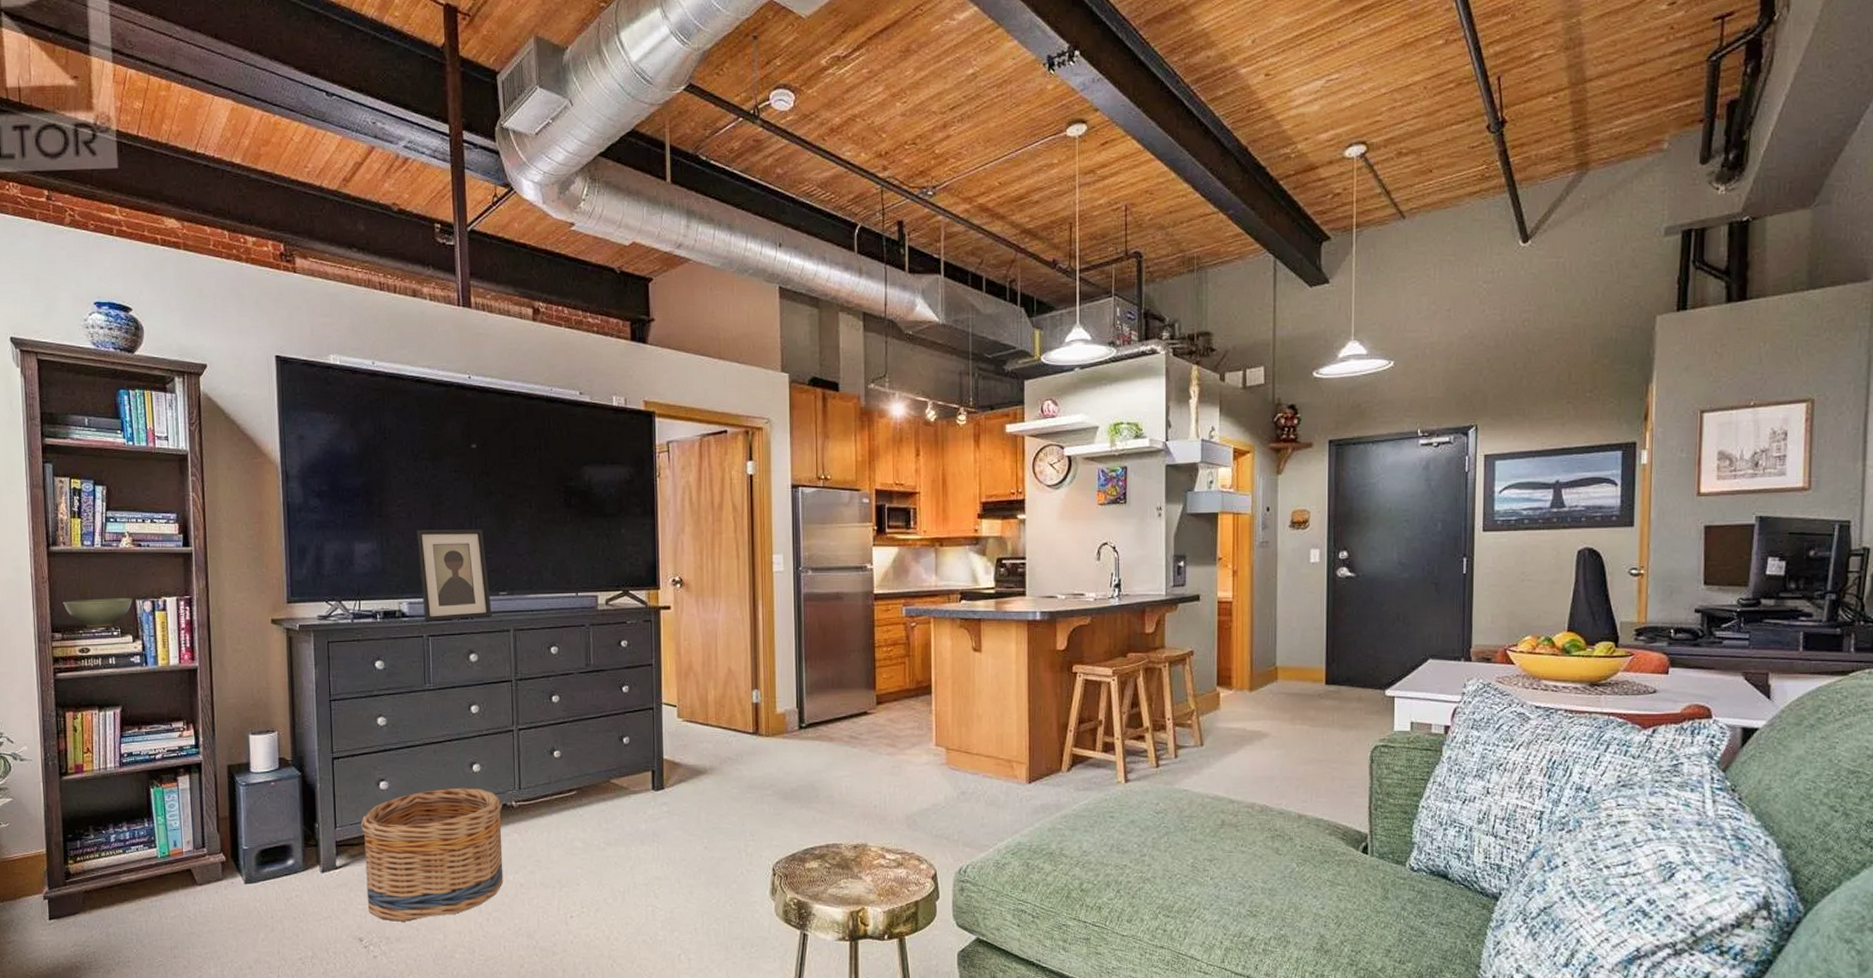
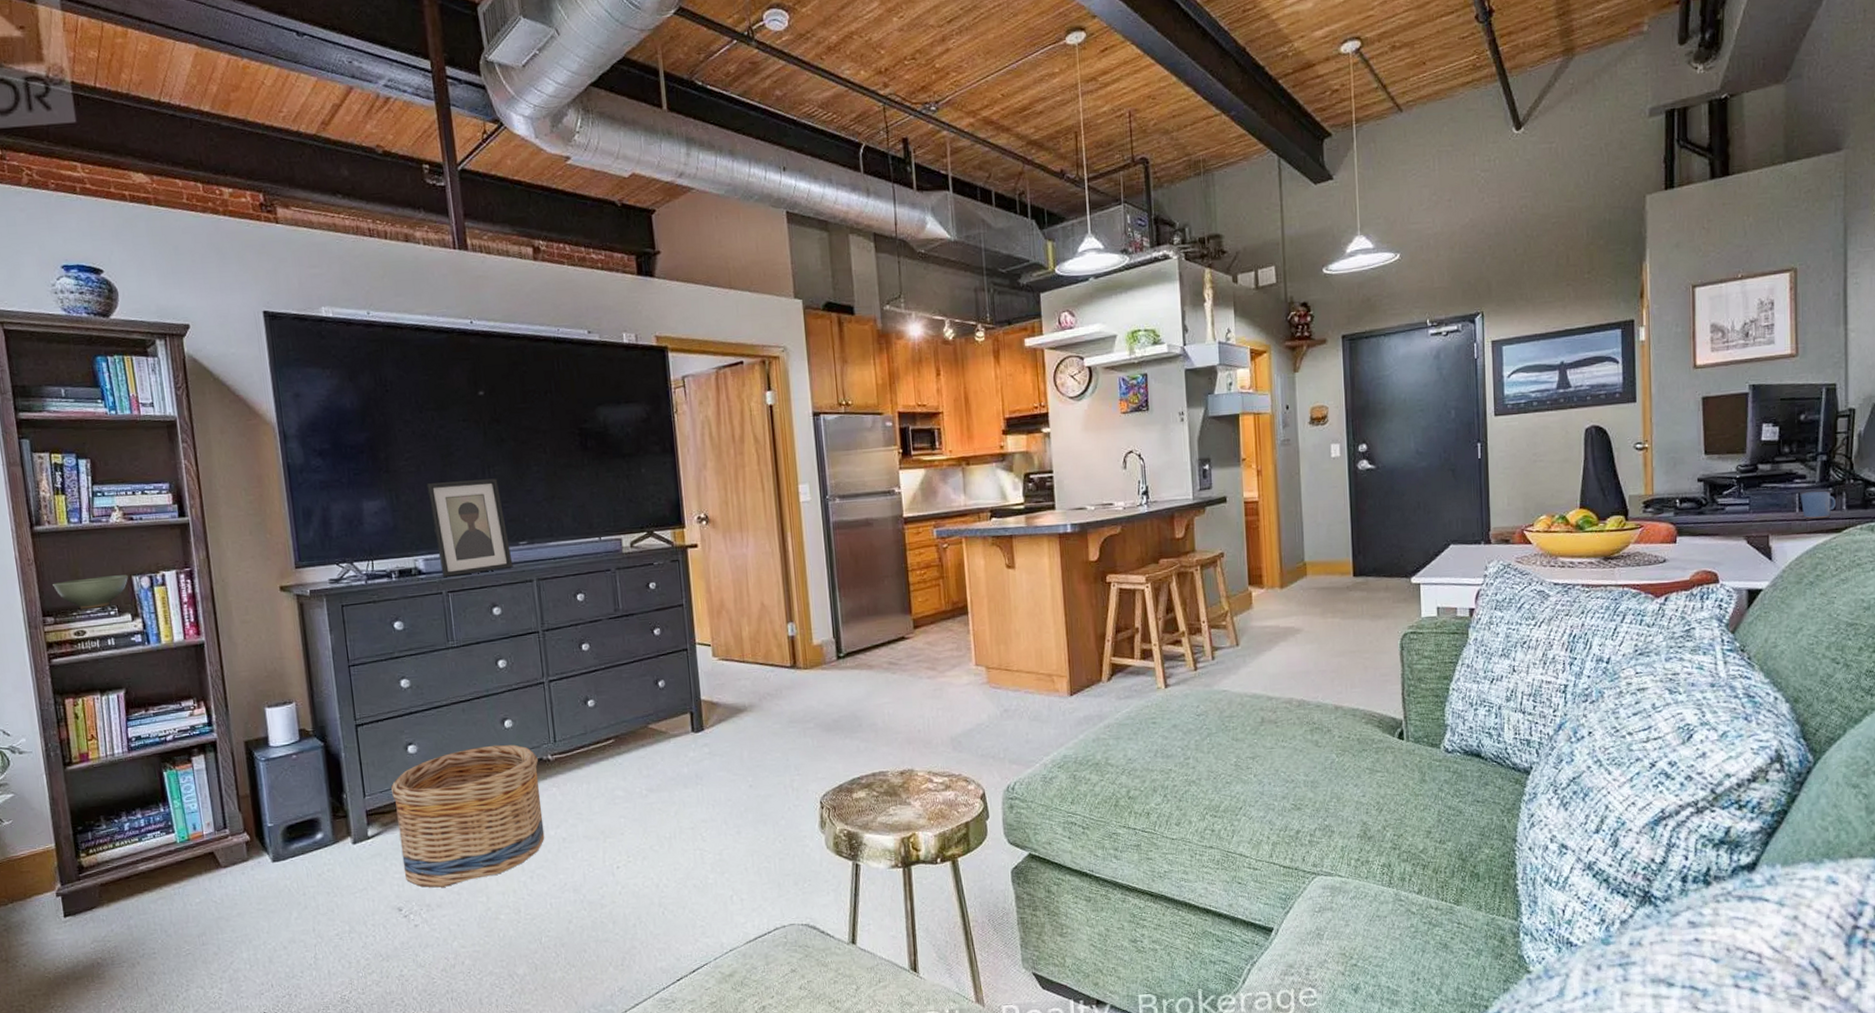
mug: none [1804,631,1843,660] -> present [1800,490,1836,519]

